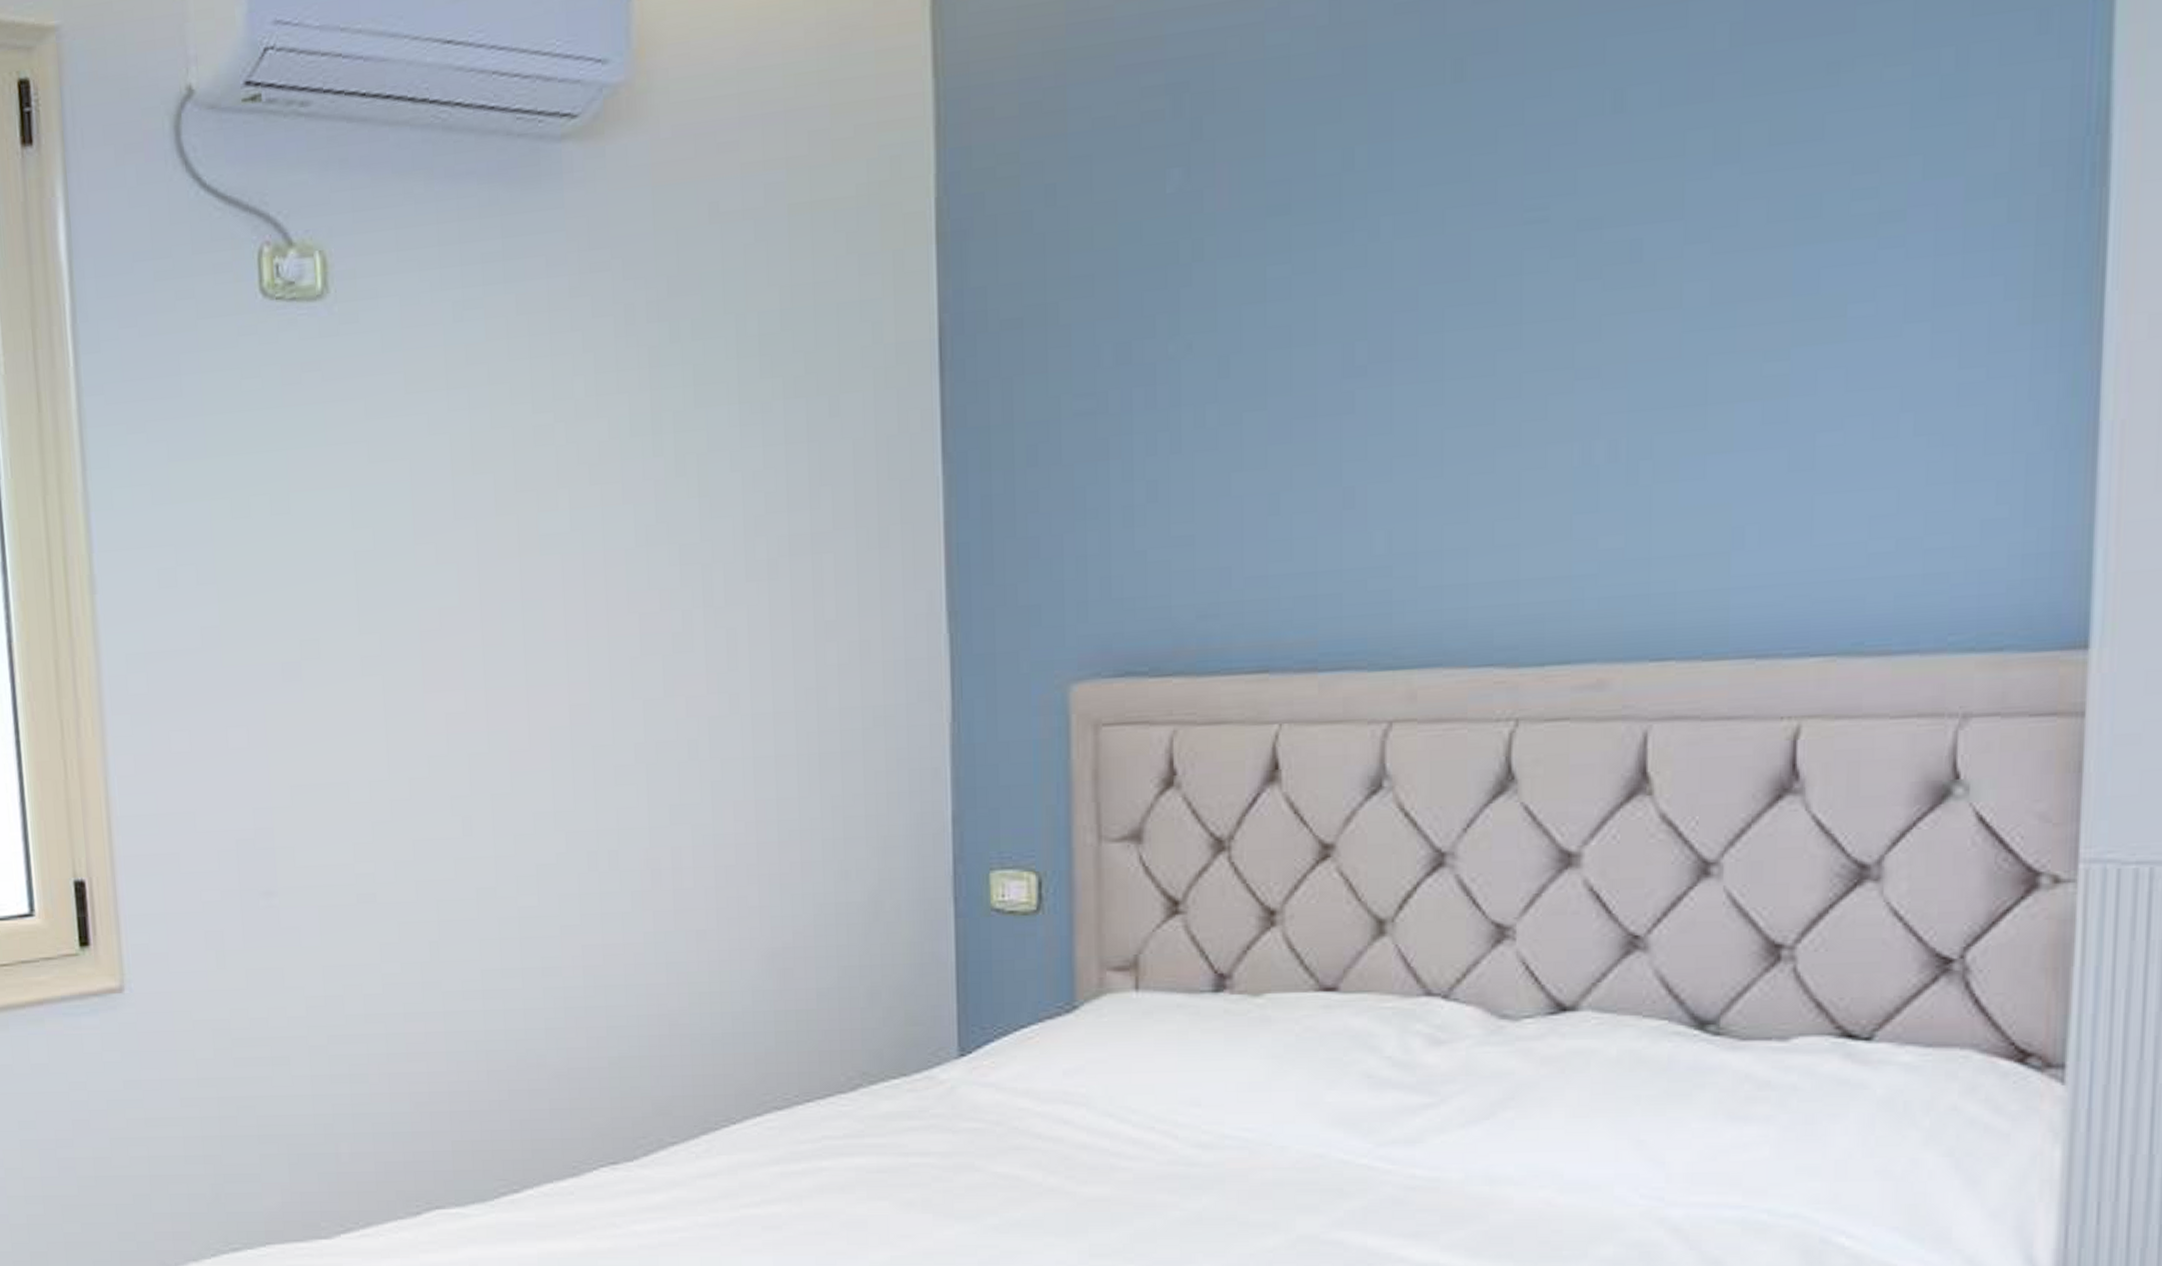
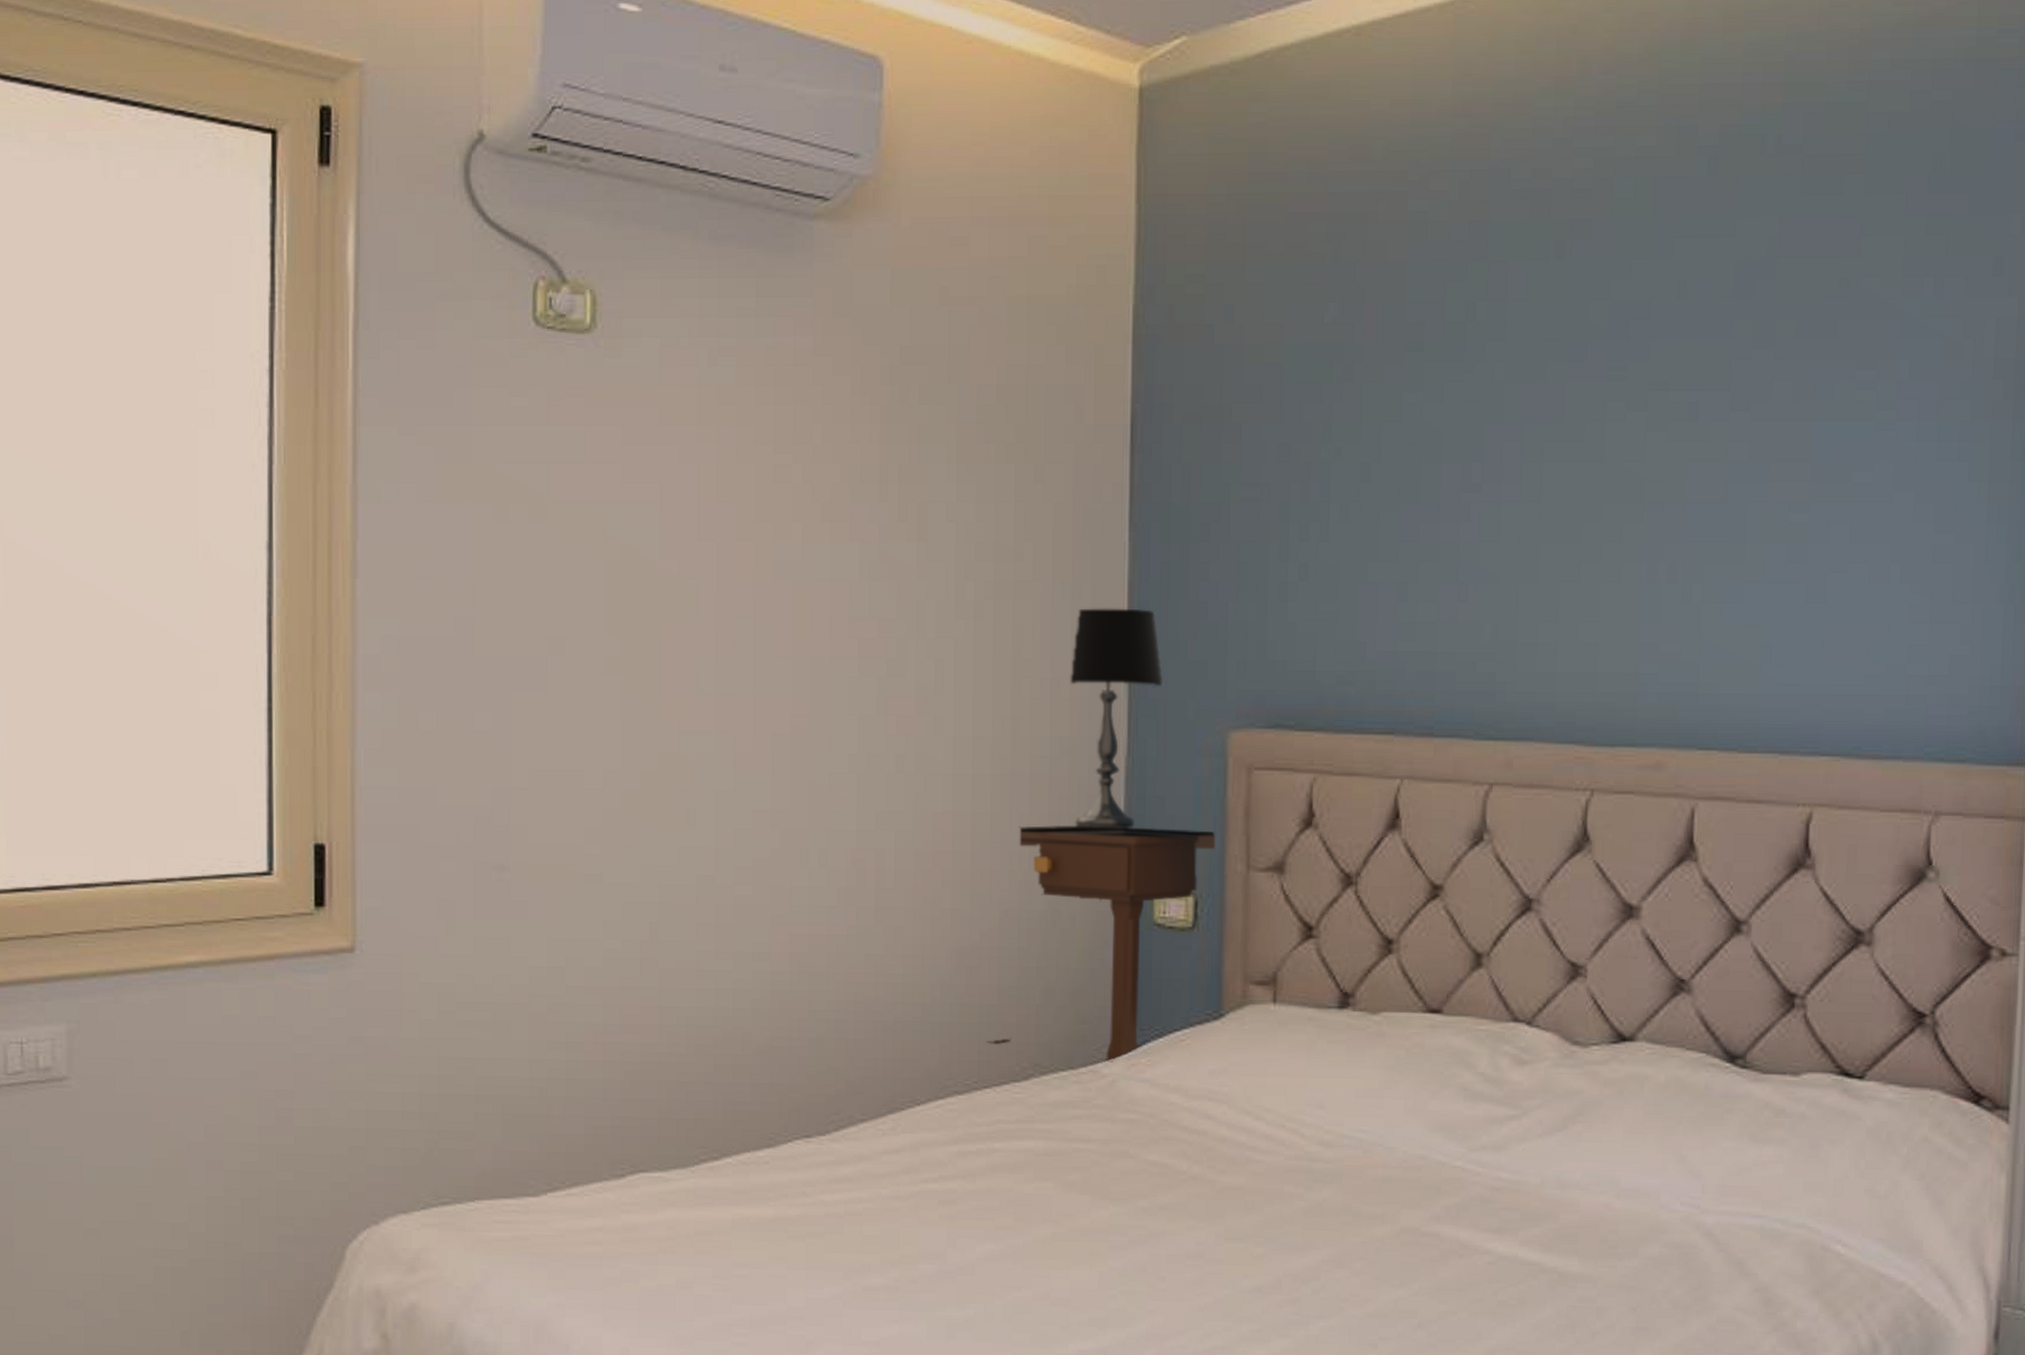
nightstand: none [806,799,1060,1067] -> present [986,825,1216,1062]
table lamp: none [881,551,991,806] -> present [1070,608,1164,828]

